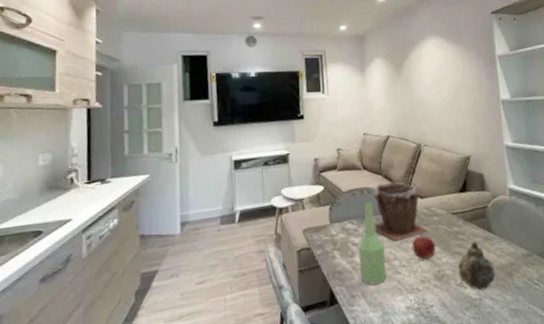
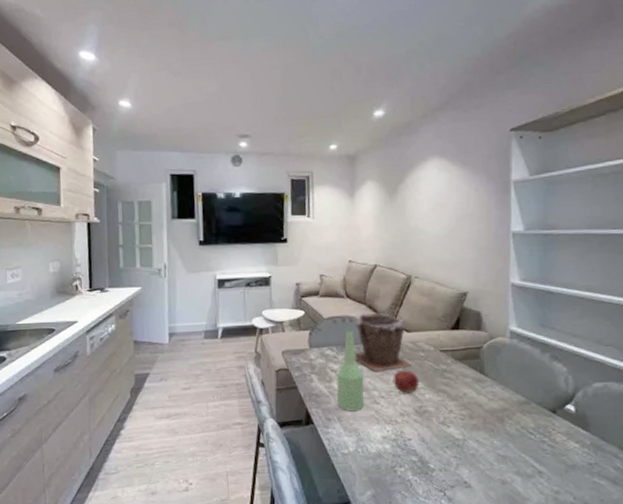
teapot: present [457,241,496,291] -> none [442,381,484,432]

